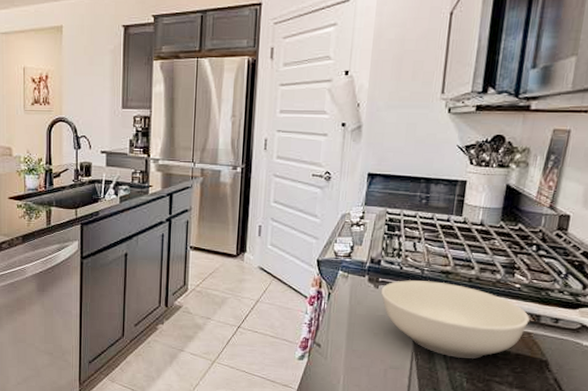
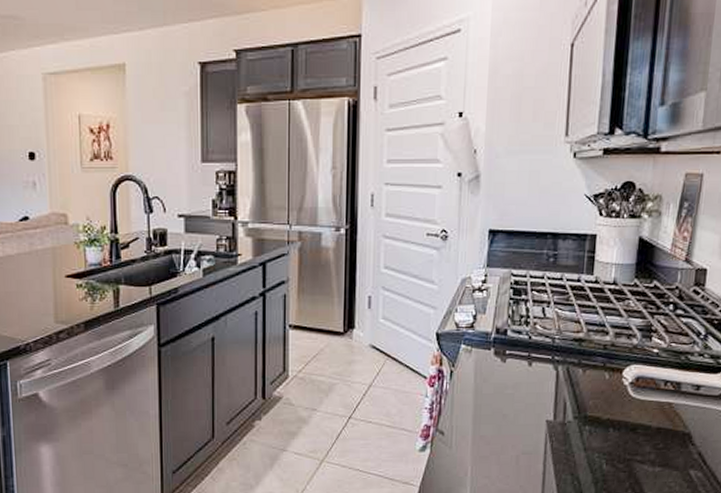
bowl: present [380,280,530,359] -> none [508,351,670,437]

